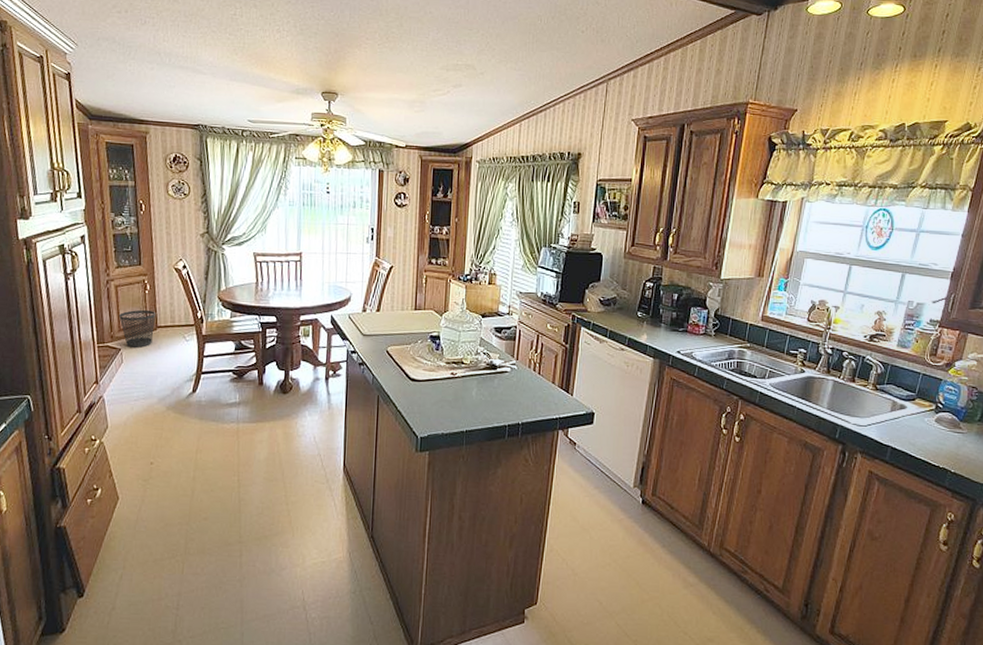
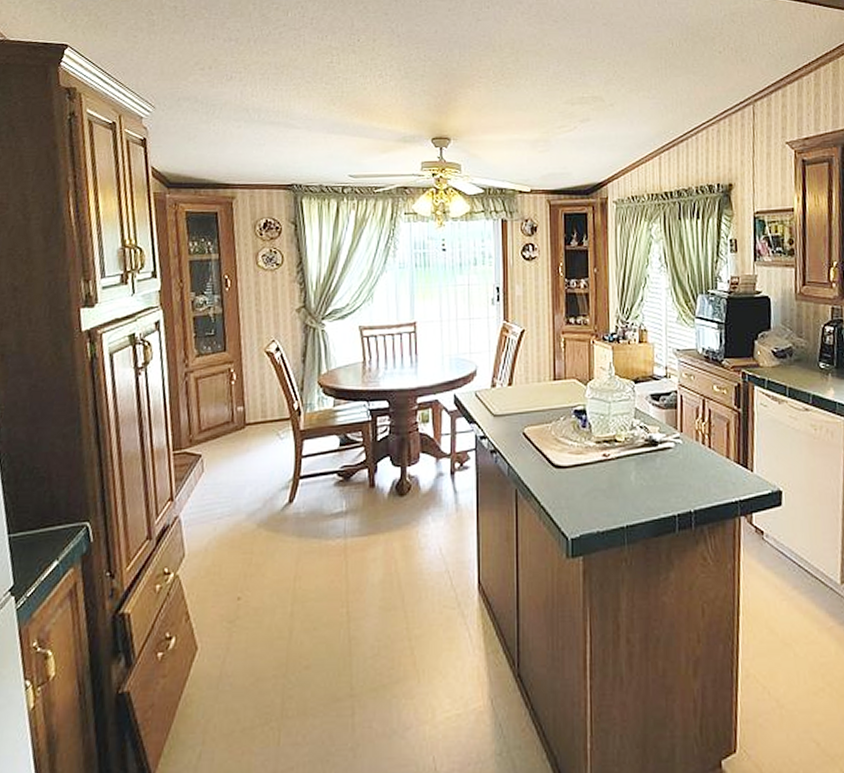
wastebasket: present [119,309,155,348] -> none [199,404,243,452]

